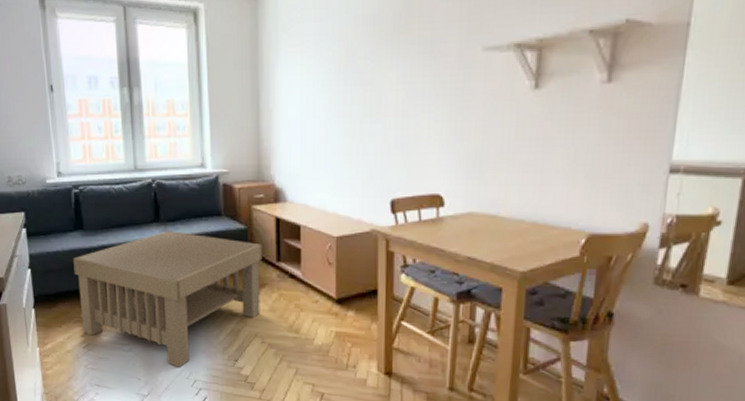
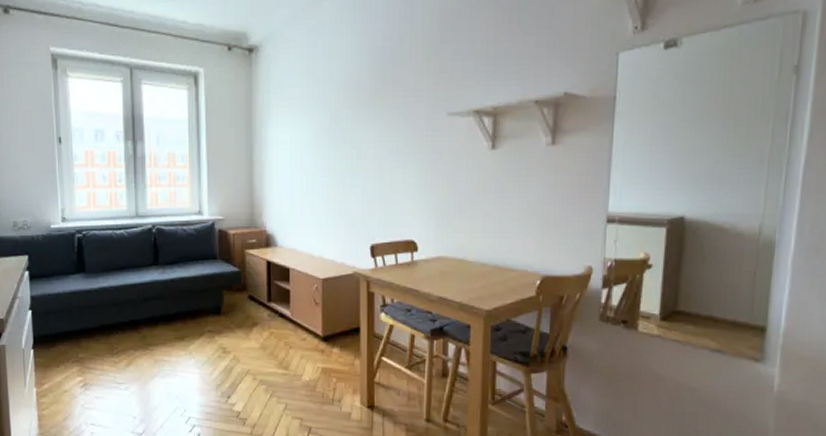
coffee table: present [73,231,263,367] -> none [74,273,255,405]

